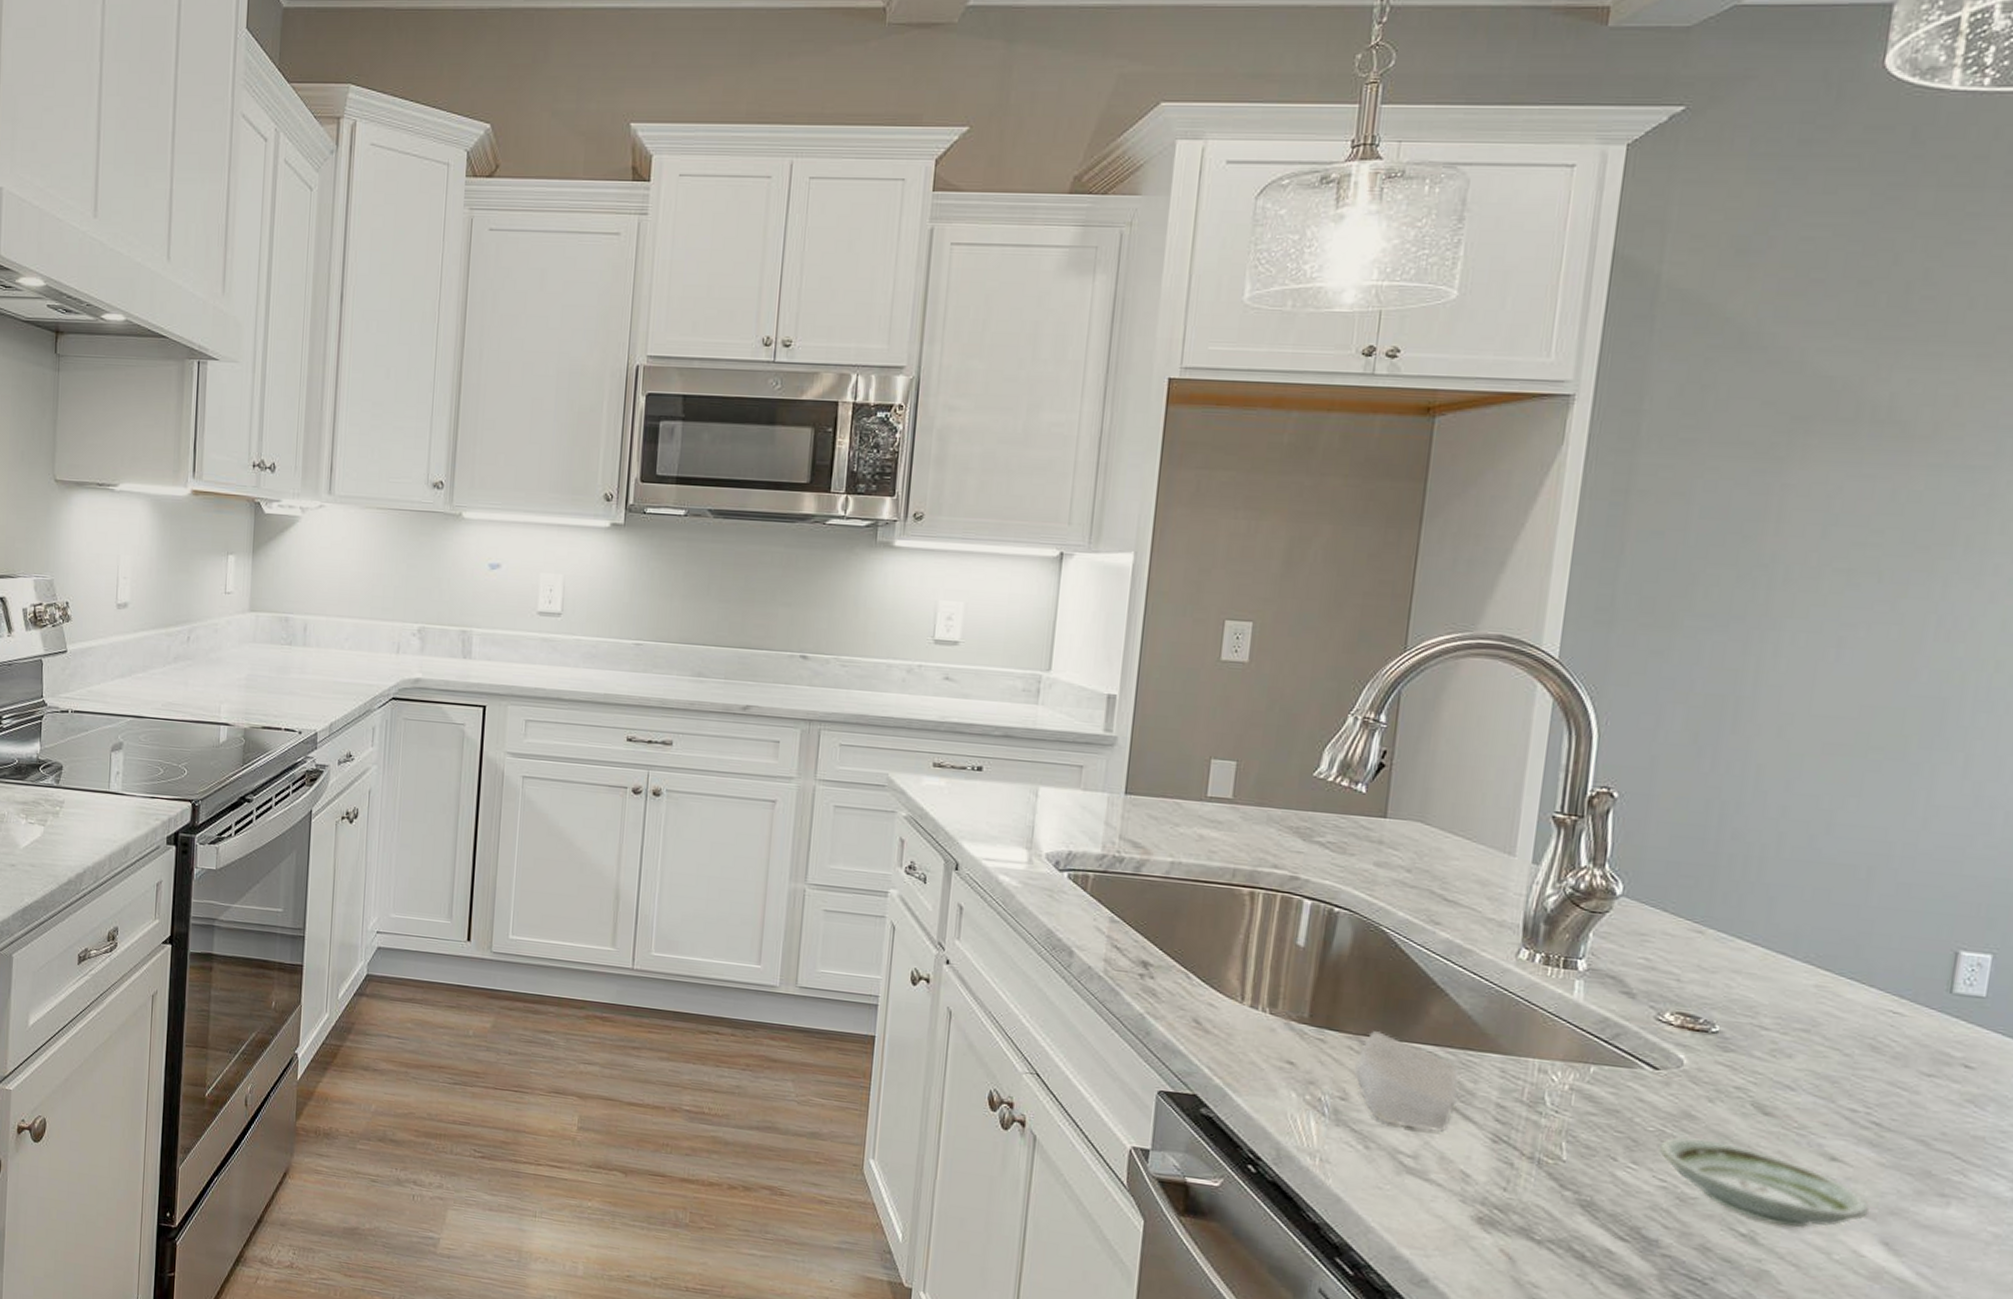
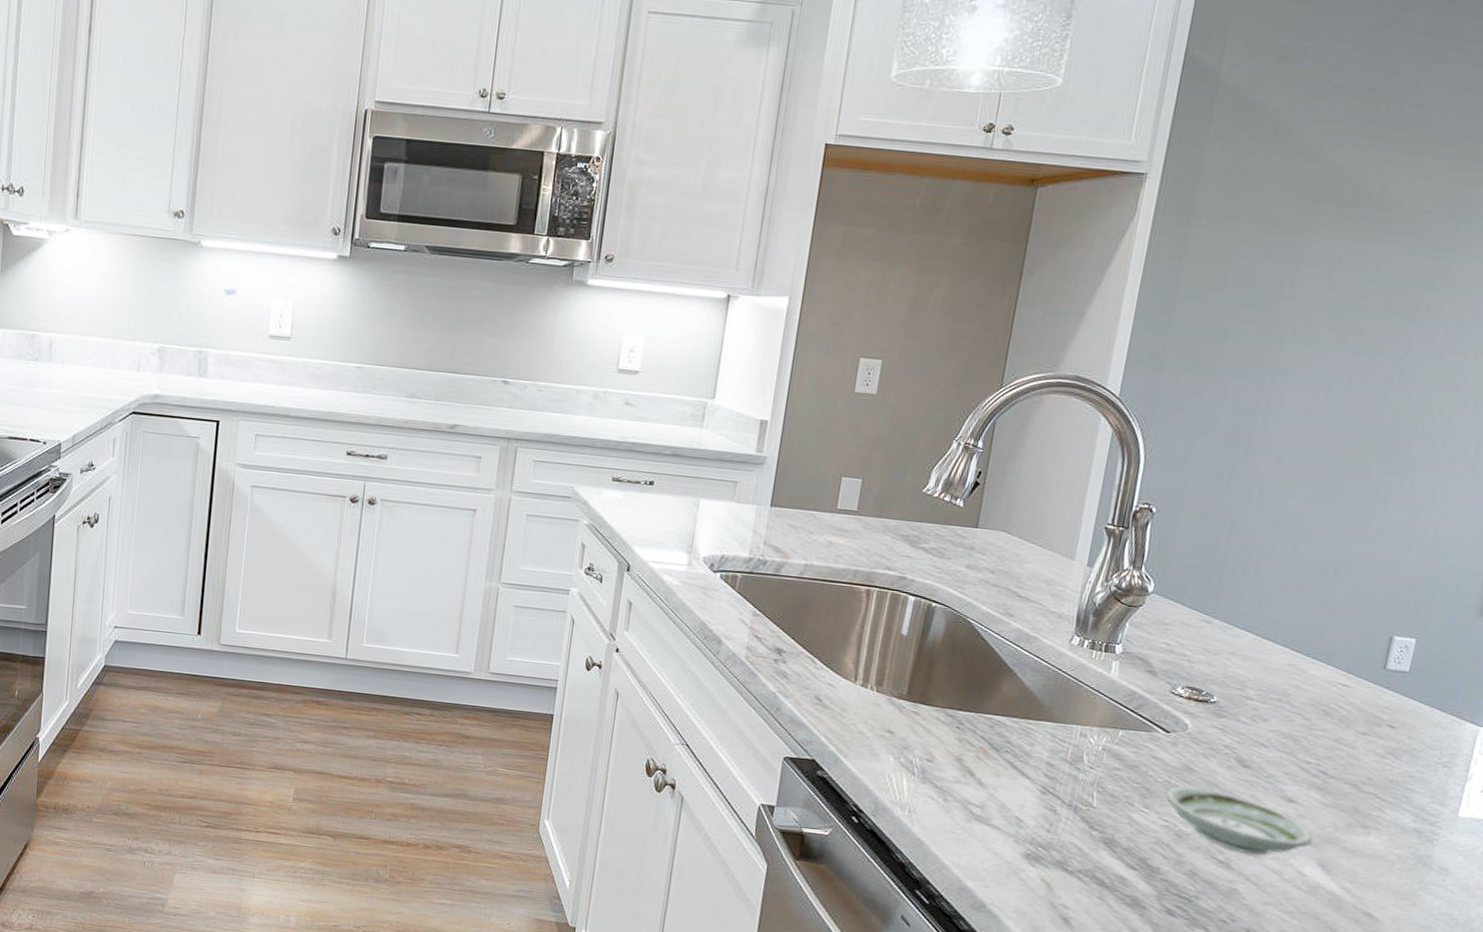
soap bar: present [1353,1031,1458,1133] -> none [939,705,1019,787]

